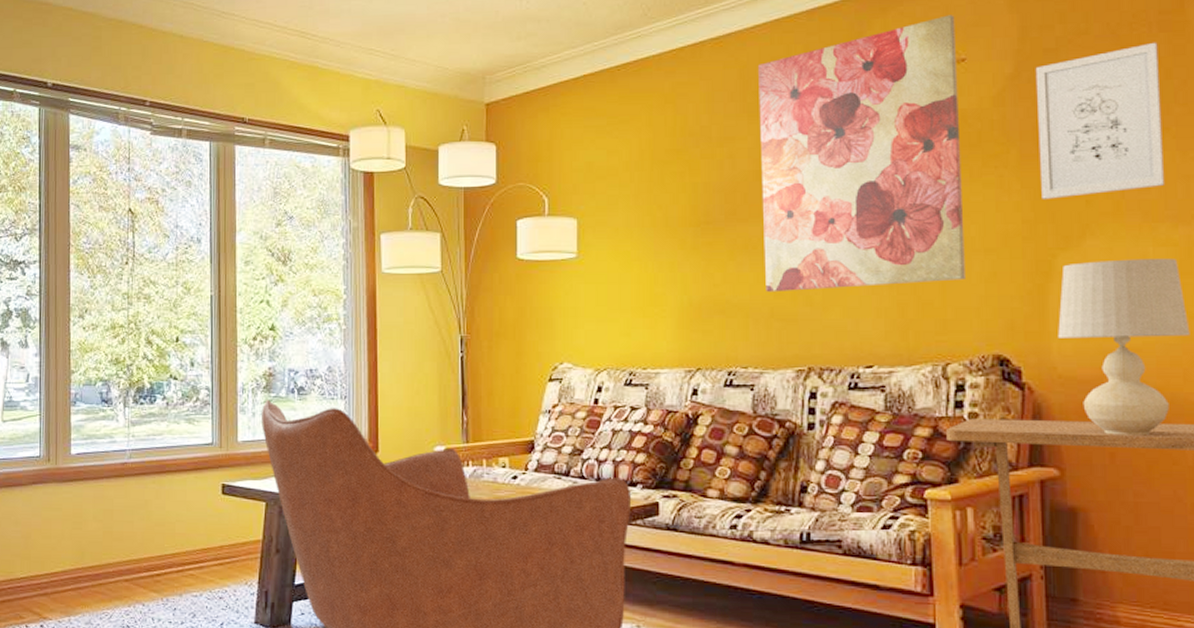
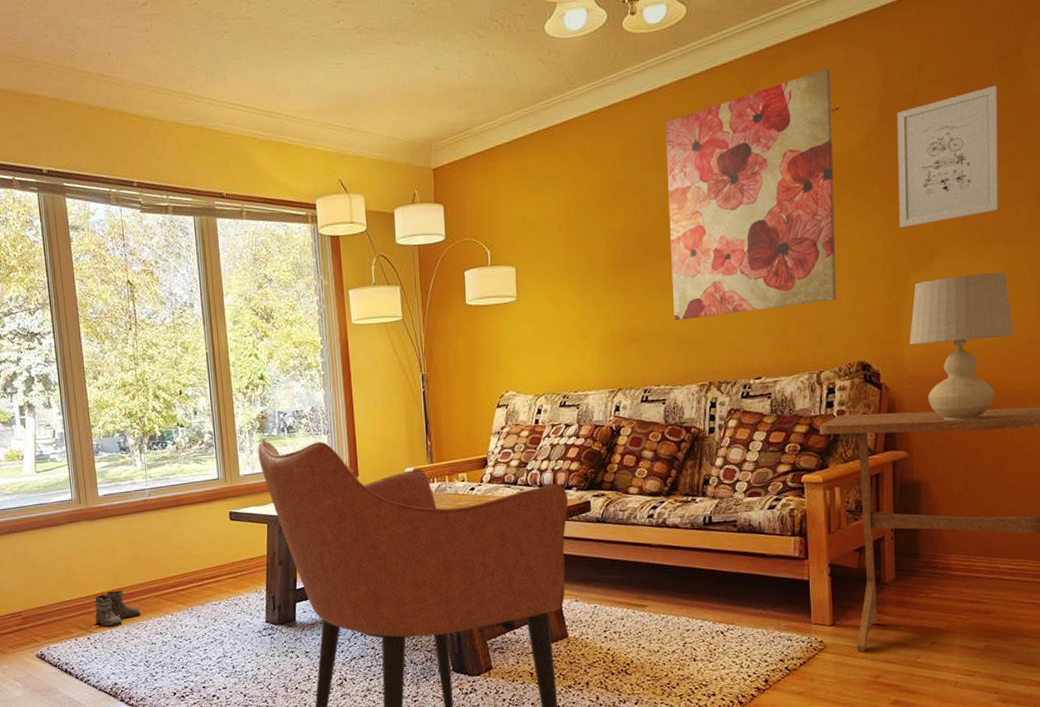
boots: none [51,569,107,614] -> present [94,590,141,627]

